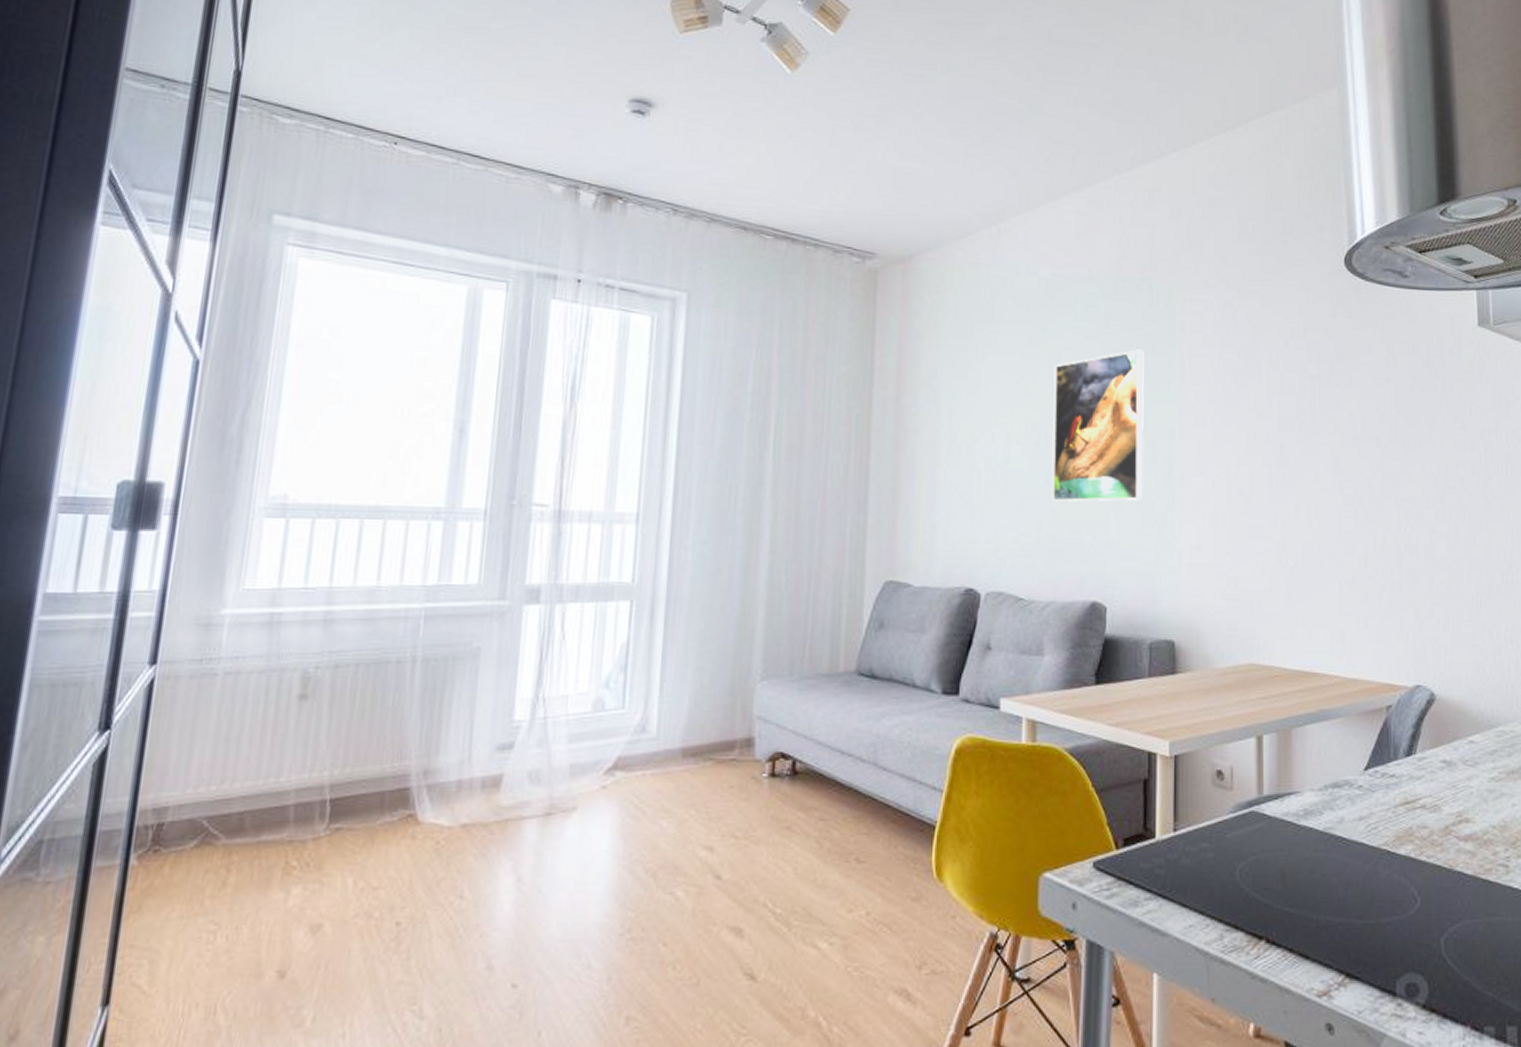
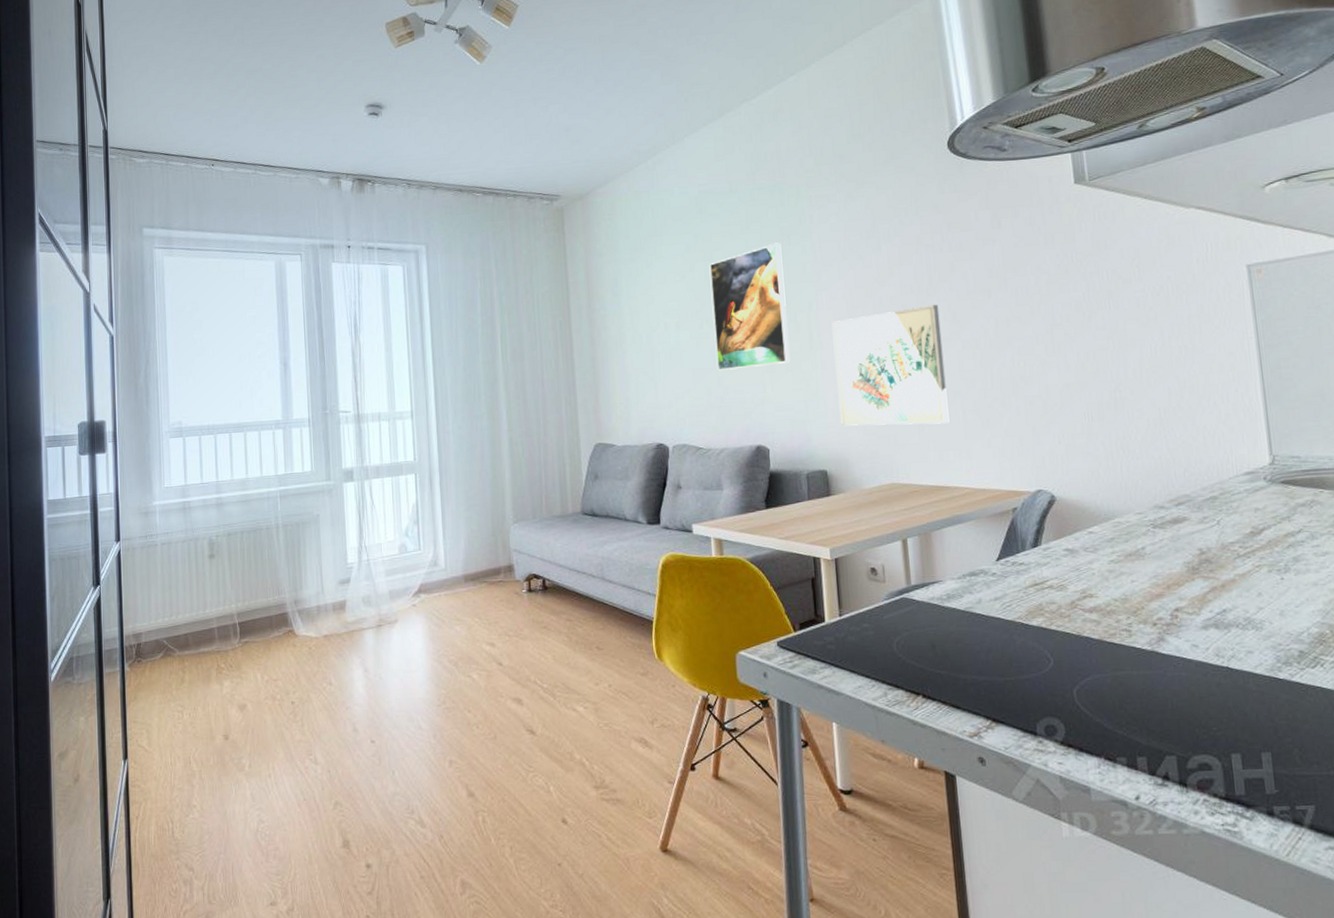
wall art: none [1195,448,1323,594] -> present [831,305,950,426]

